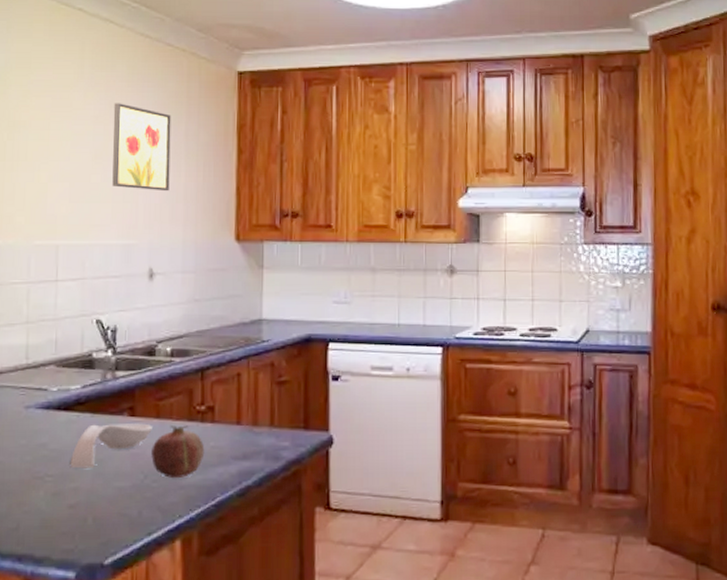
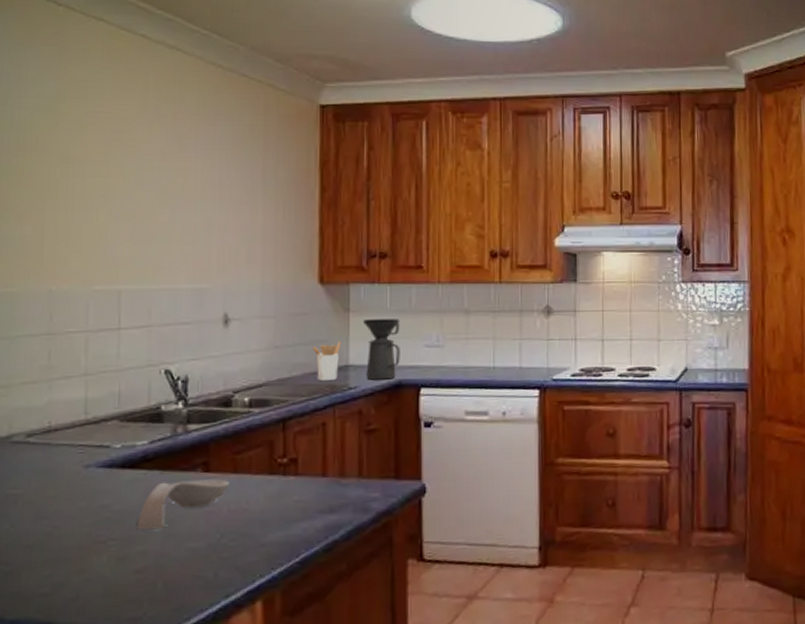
wall art: present [112,103,171,192] -> none [181,137,247,232]
fruit: present [151,425,205,479] -> none [228,479,287,537]
utensil holder: none [229,296,256,334] -> present [313,341,342,382]
coffee maker: none [276,276,310,334] -> present [363,319,400,380]

